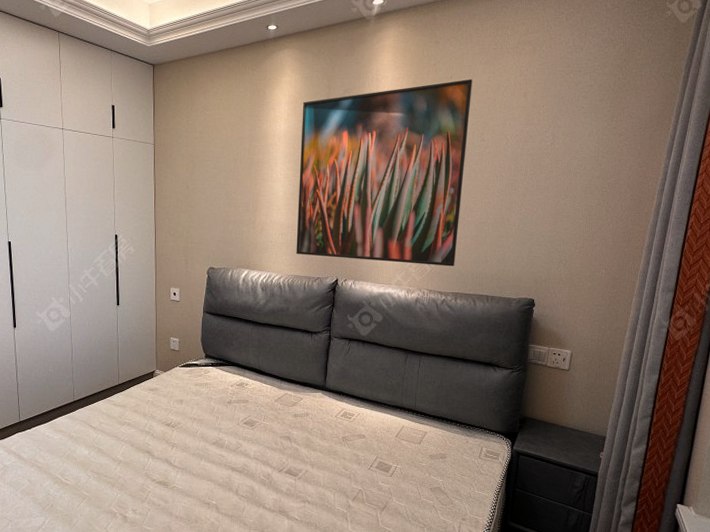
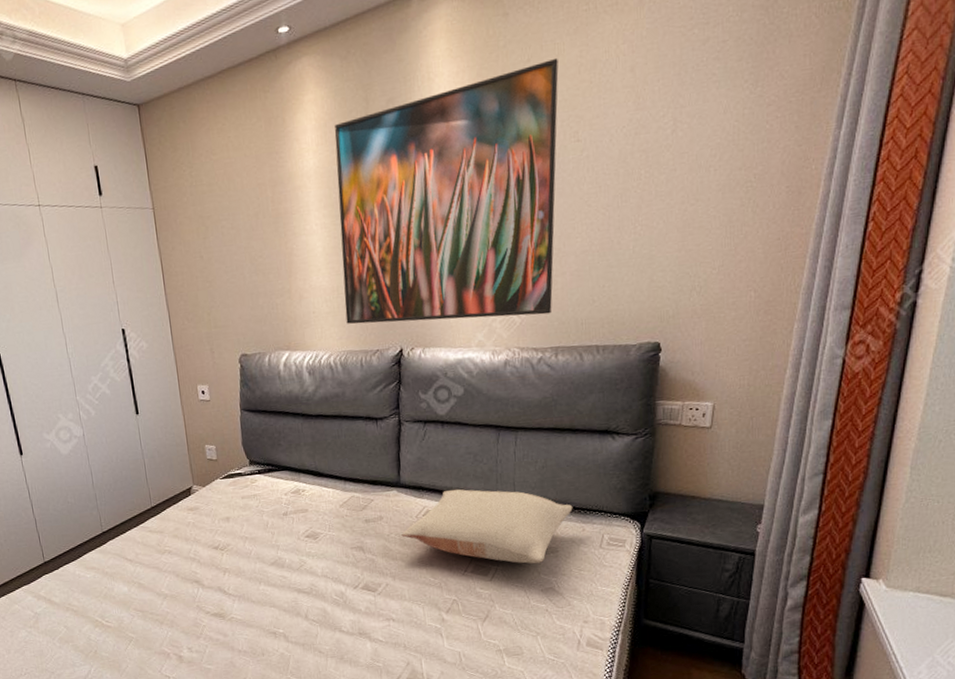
pillow: none [322,398,460,465] -> present [401,489,573,564]

